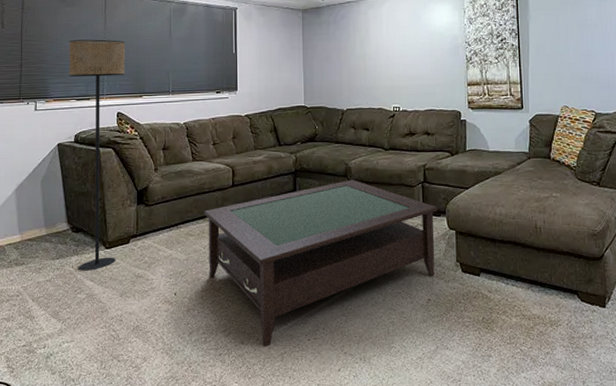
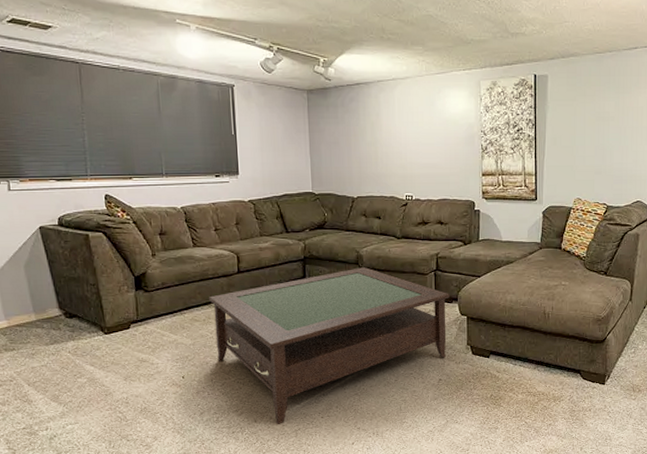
floor lamp: present [69,39,126,271] -> none [41,114,117,356]

